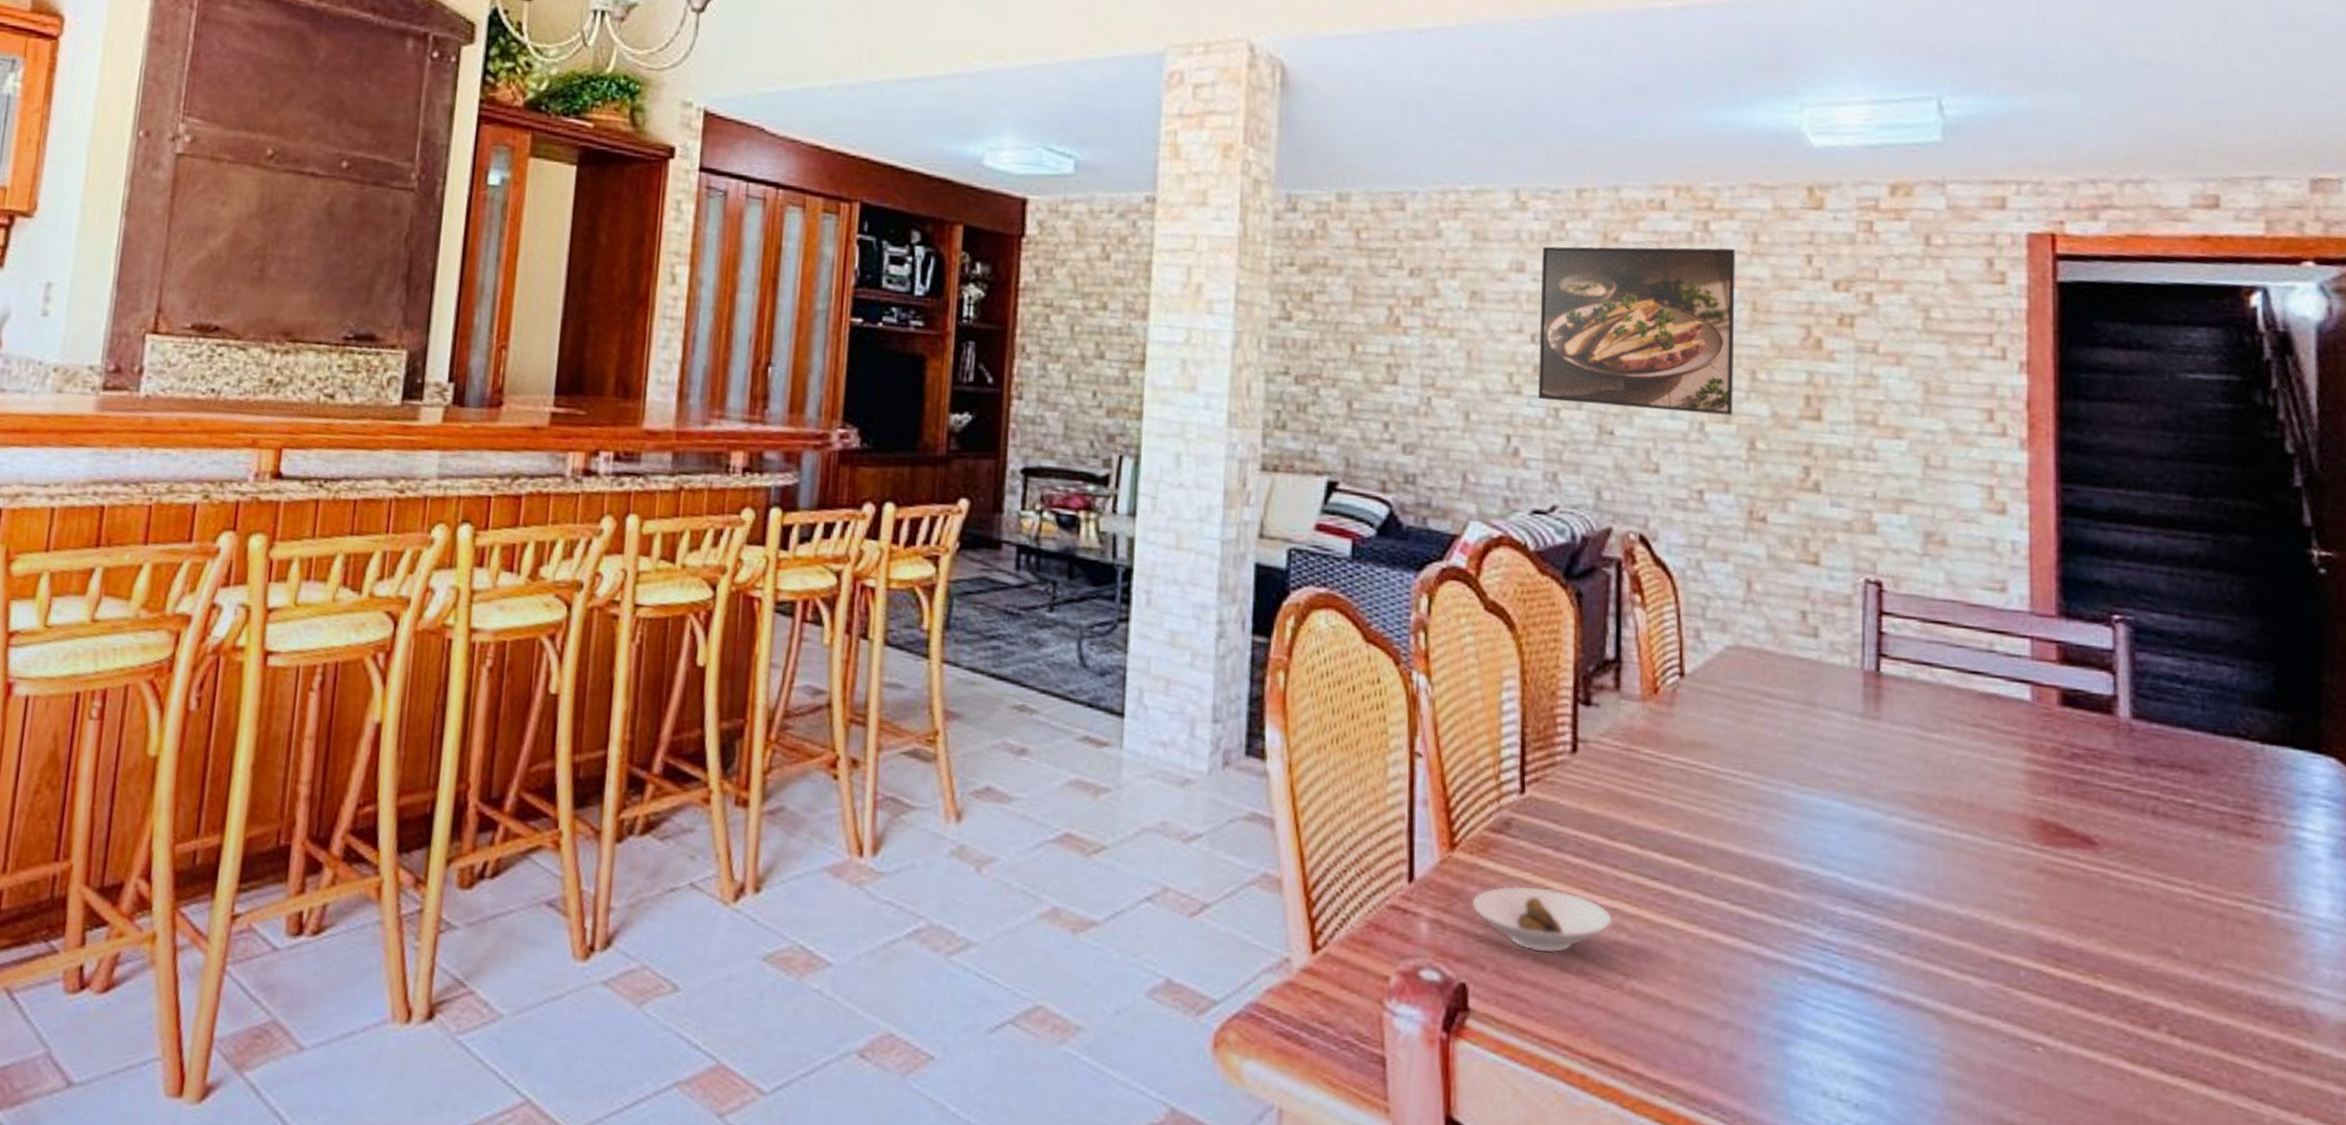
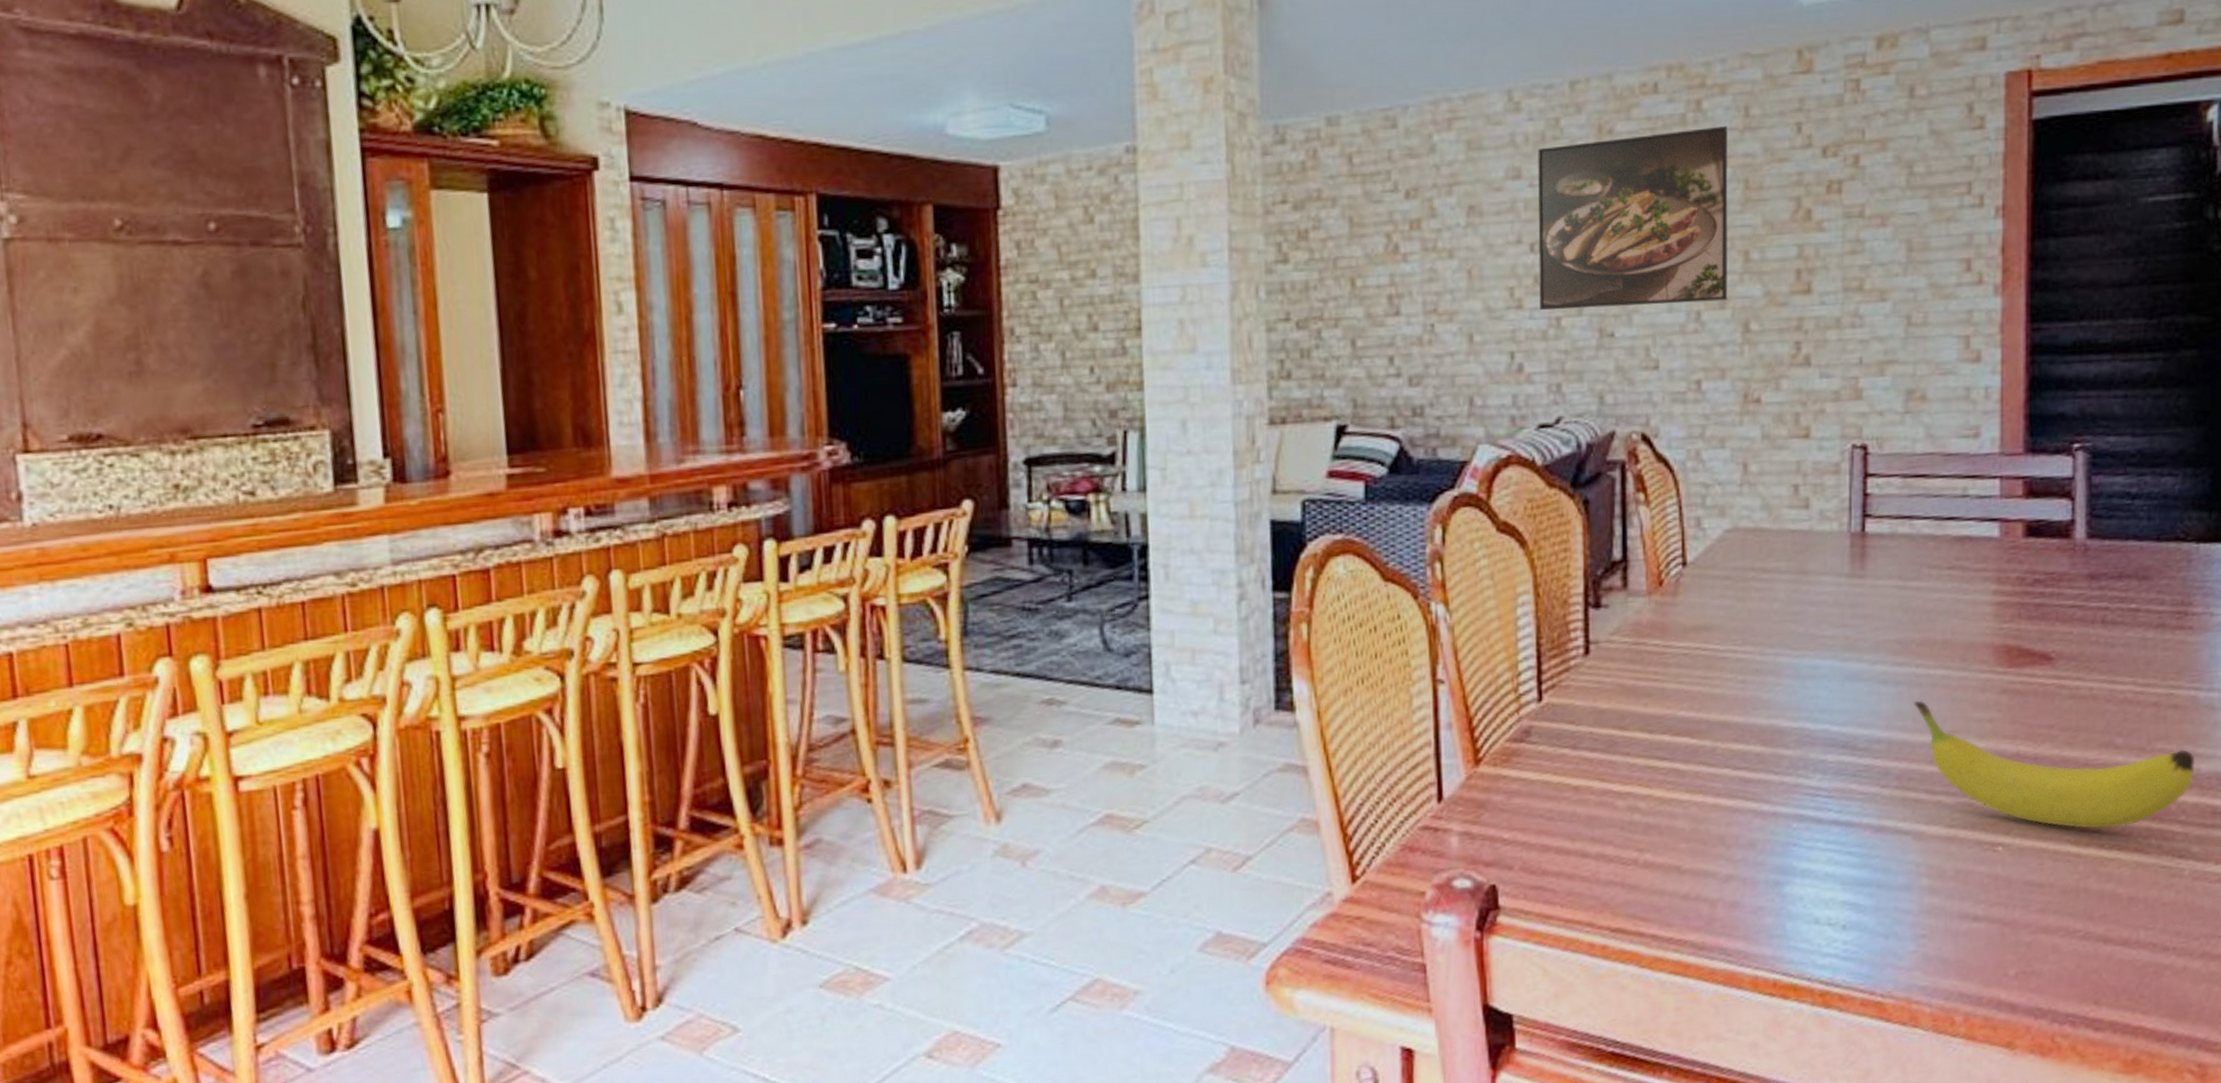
saucer: present [1471,886,1611,953] -> none [1497,785,1626,845]
fruit: none [1935,863,2272,1052] -> present [1913,700,2195,829]

